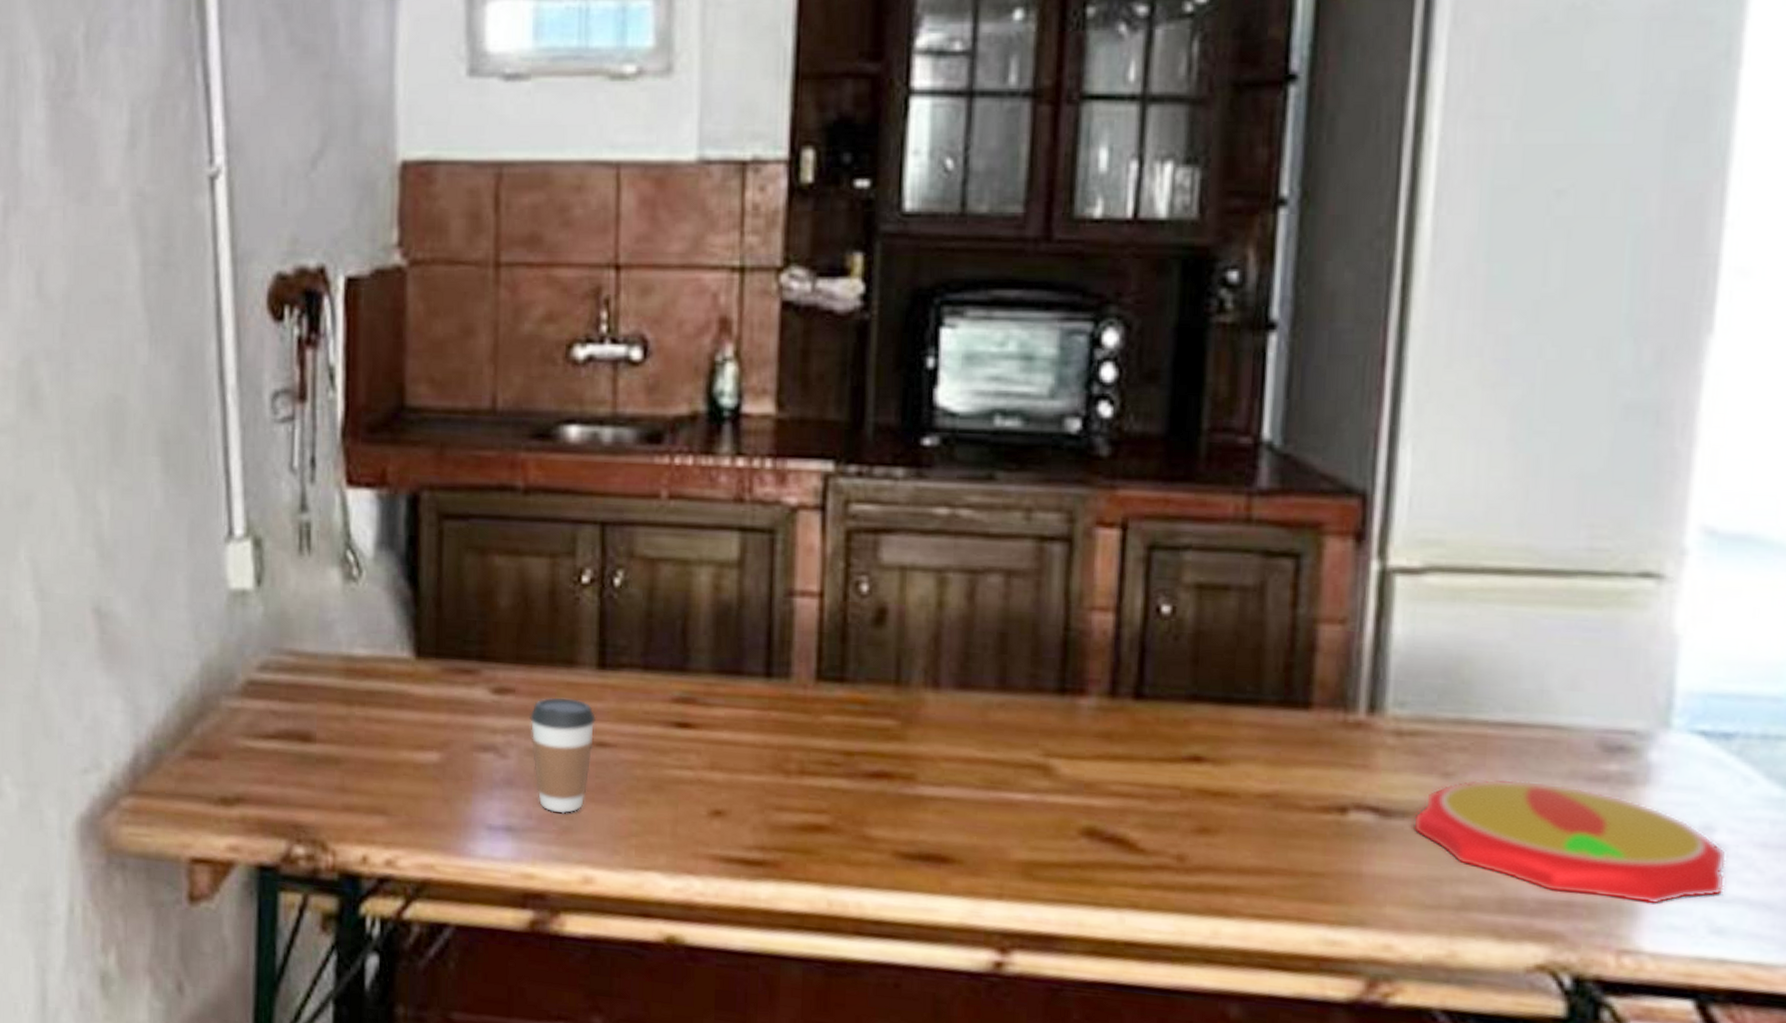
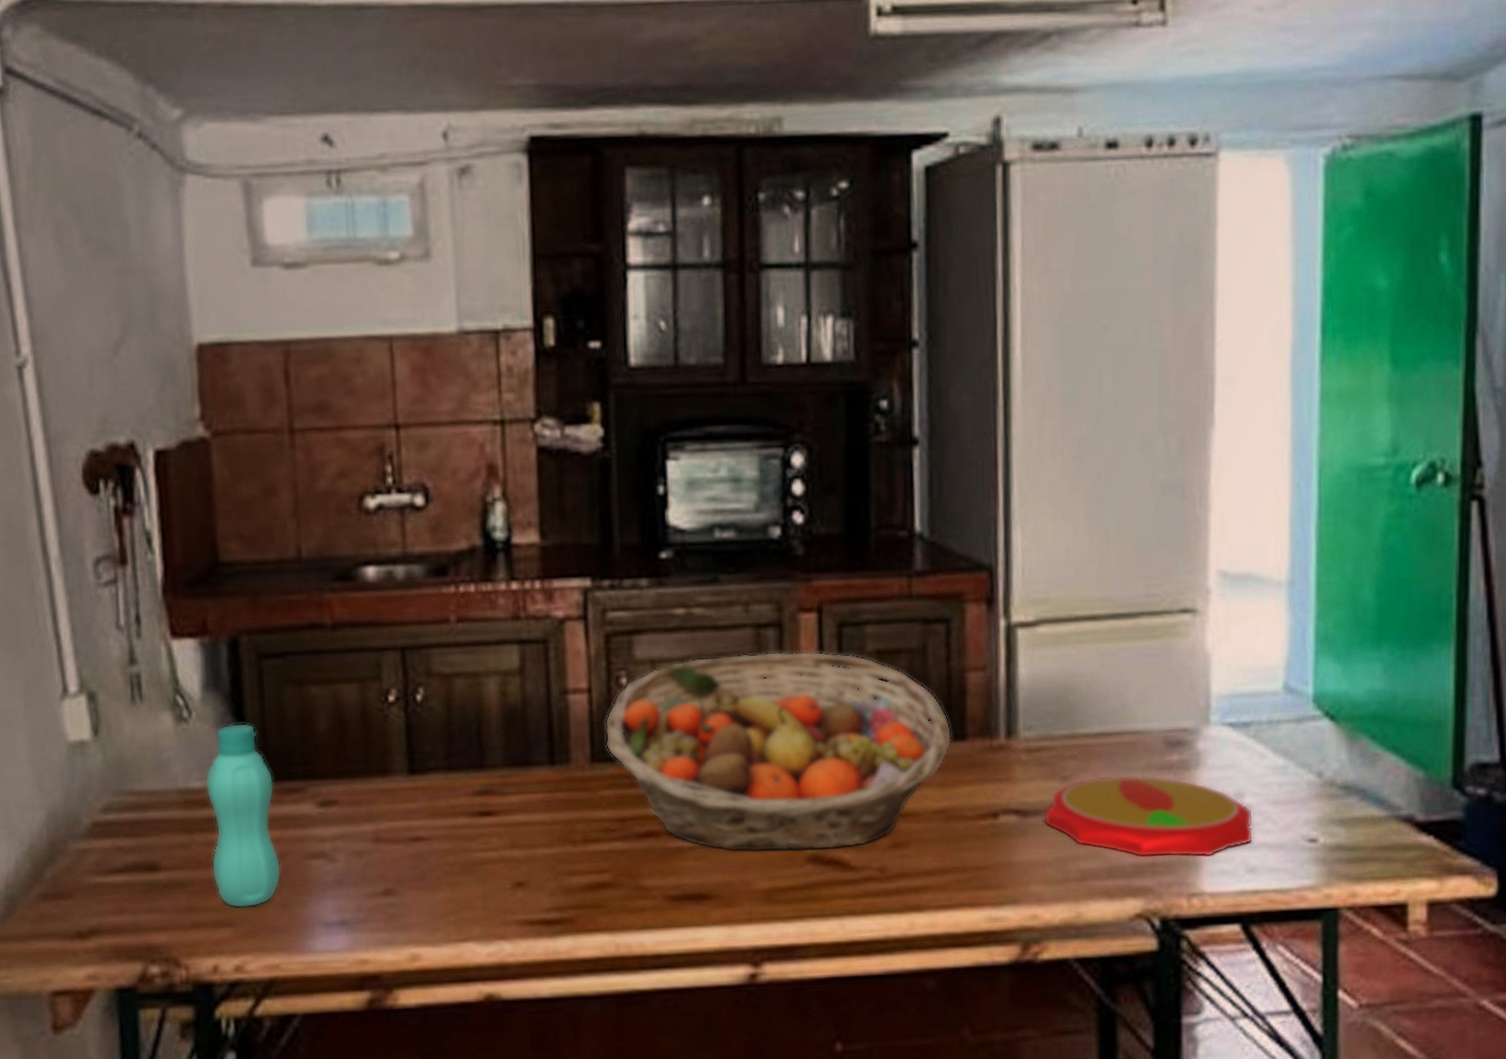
bottle: none [369,588,446,797] -> present [205,723,282,909]
coffee cup: present [530,697,597,814] -> none [353,802,411,903]
fruit basket: none [836,569,1292,825] -> present [605,651,952,853]

